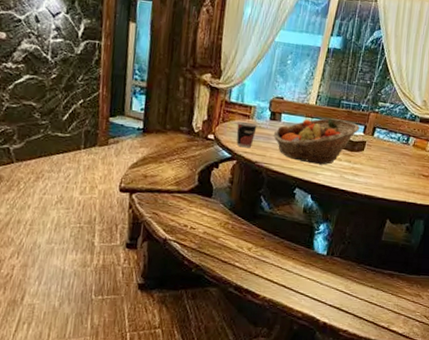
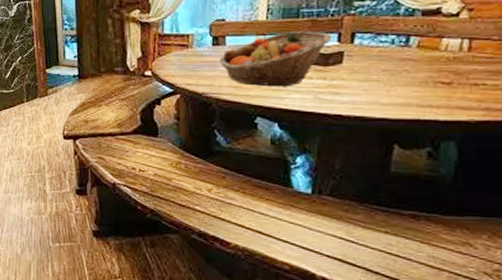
cup: present [236,121,257,148] -> none [175,52,198,80]

